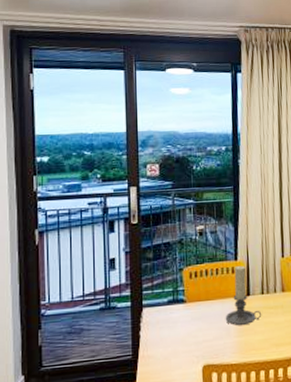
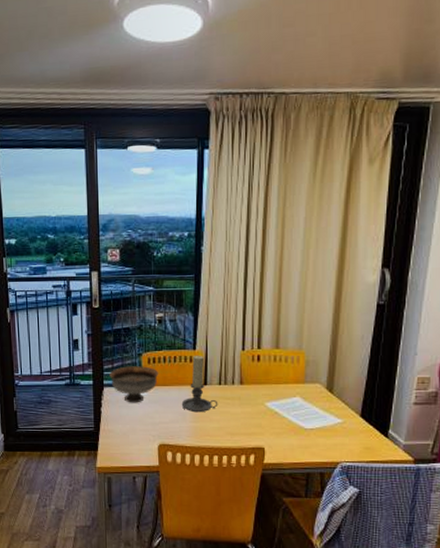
bowl: none [149,281,201,323] -> present [109,366,159,403]

